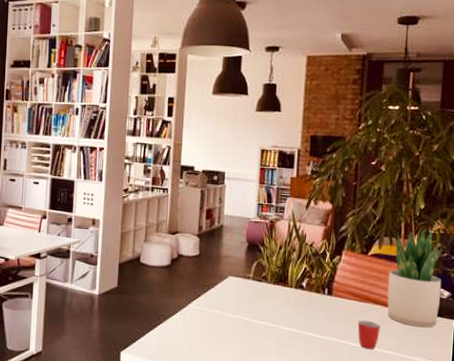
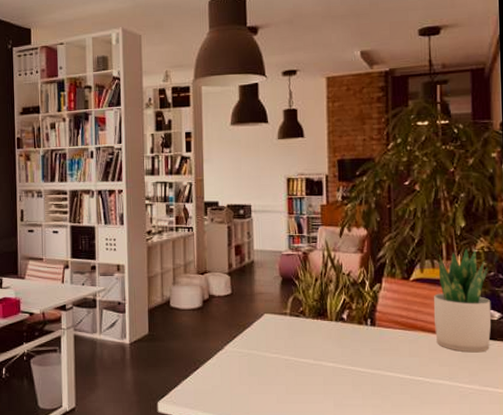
mug: present [357,320,380,349] -> none [405,349,430,380]

